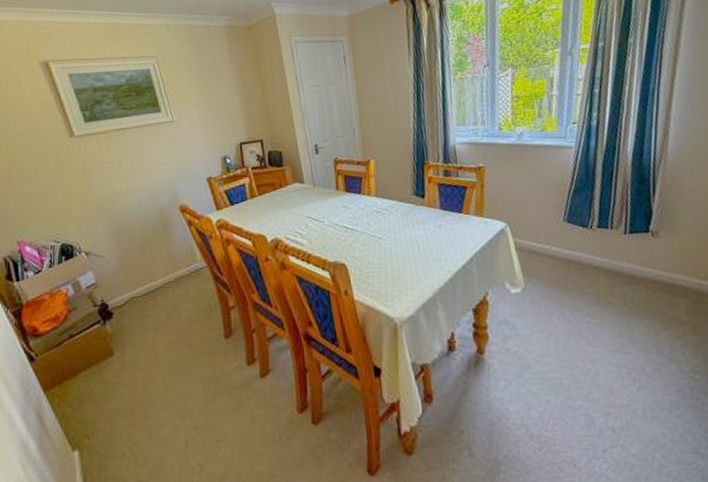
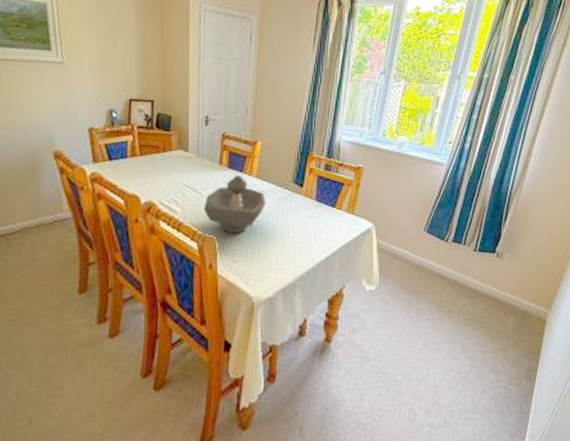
decorative bowl: none [328,197,390,257] -> present [203,175,266,234]

